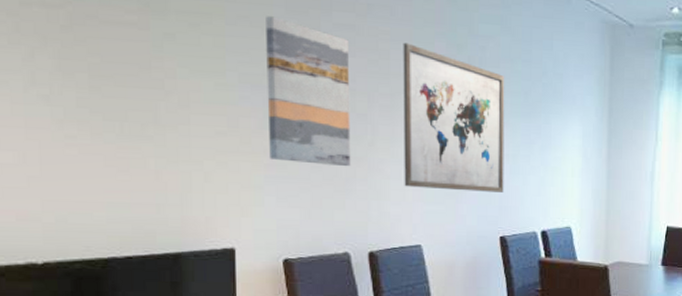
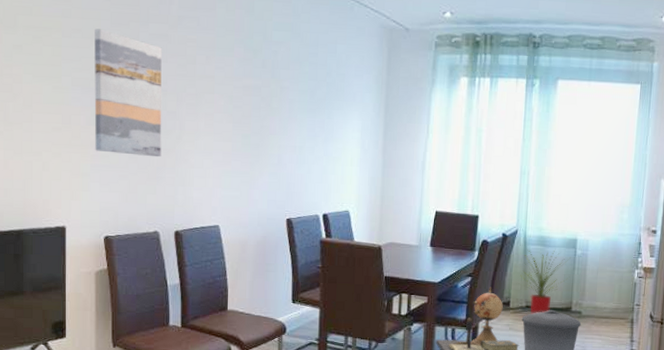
wall art: present [403,42,505,193] -> none [206,49,294,180]

